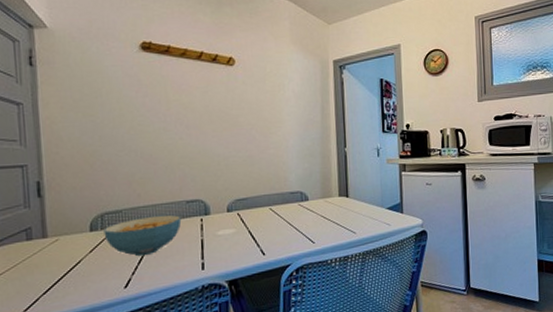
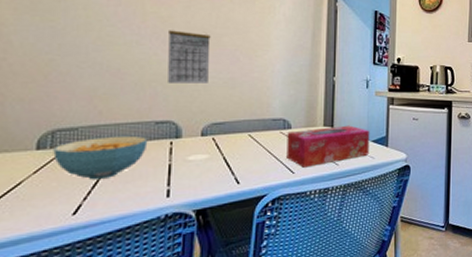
calendar: none [191,115,229,165] -> present [168,30,211,83]
tissue box: none [305,194,385,237] -> present [287,125,370,168]

